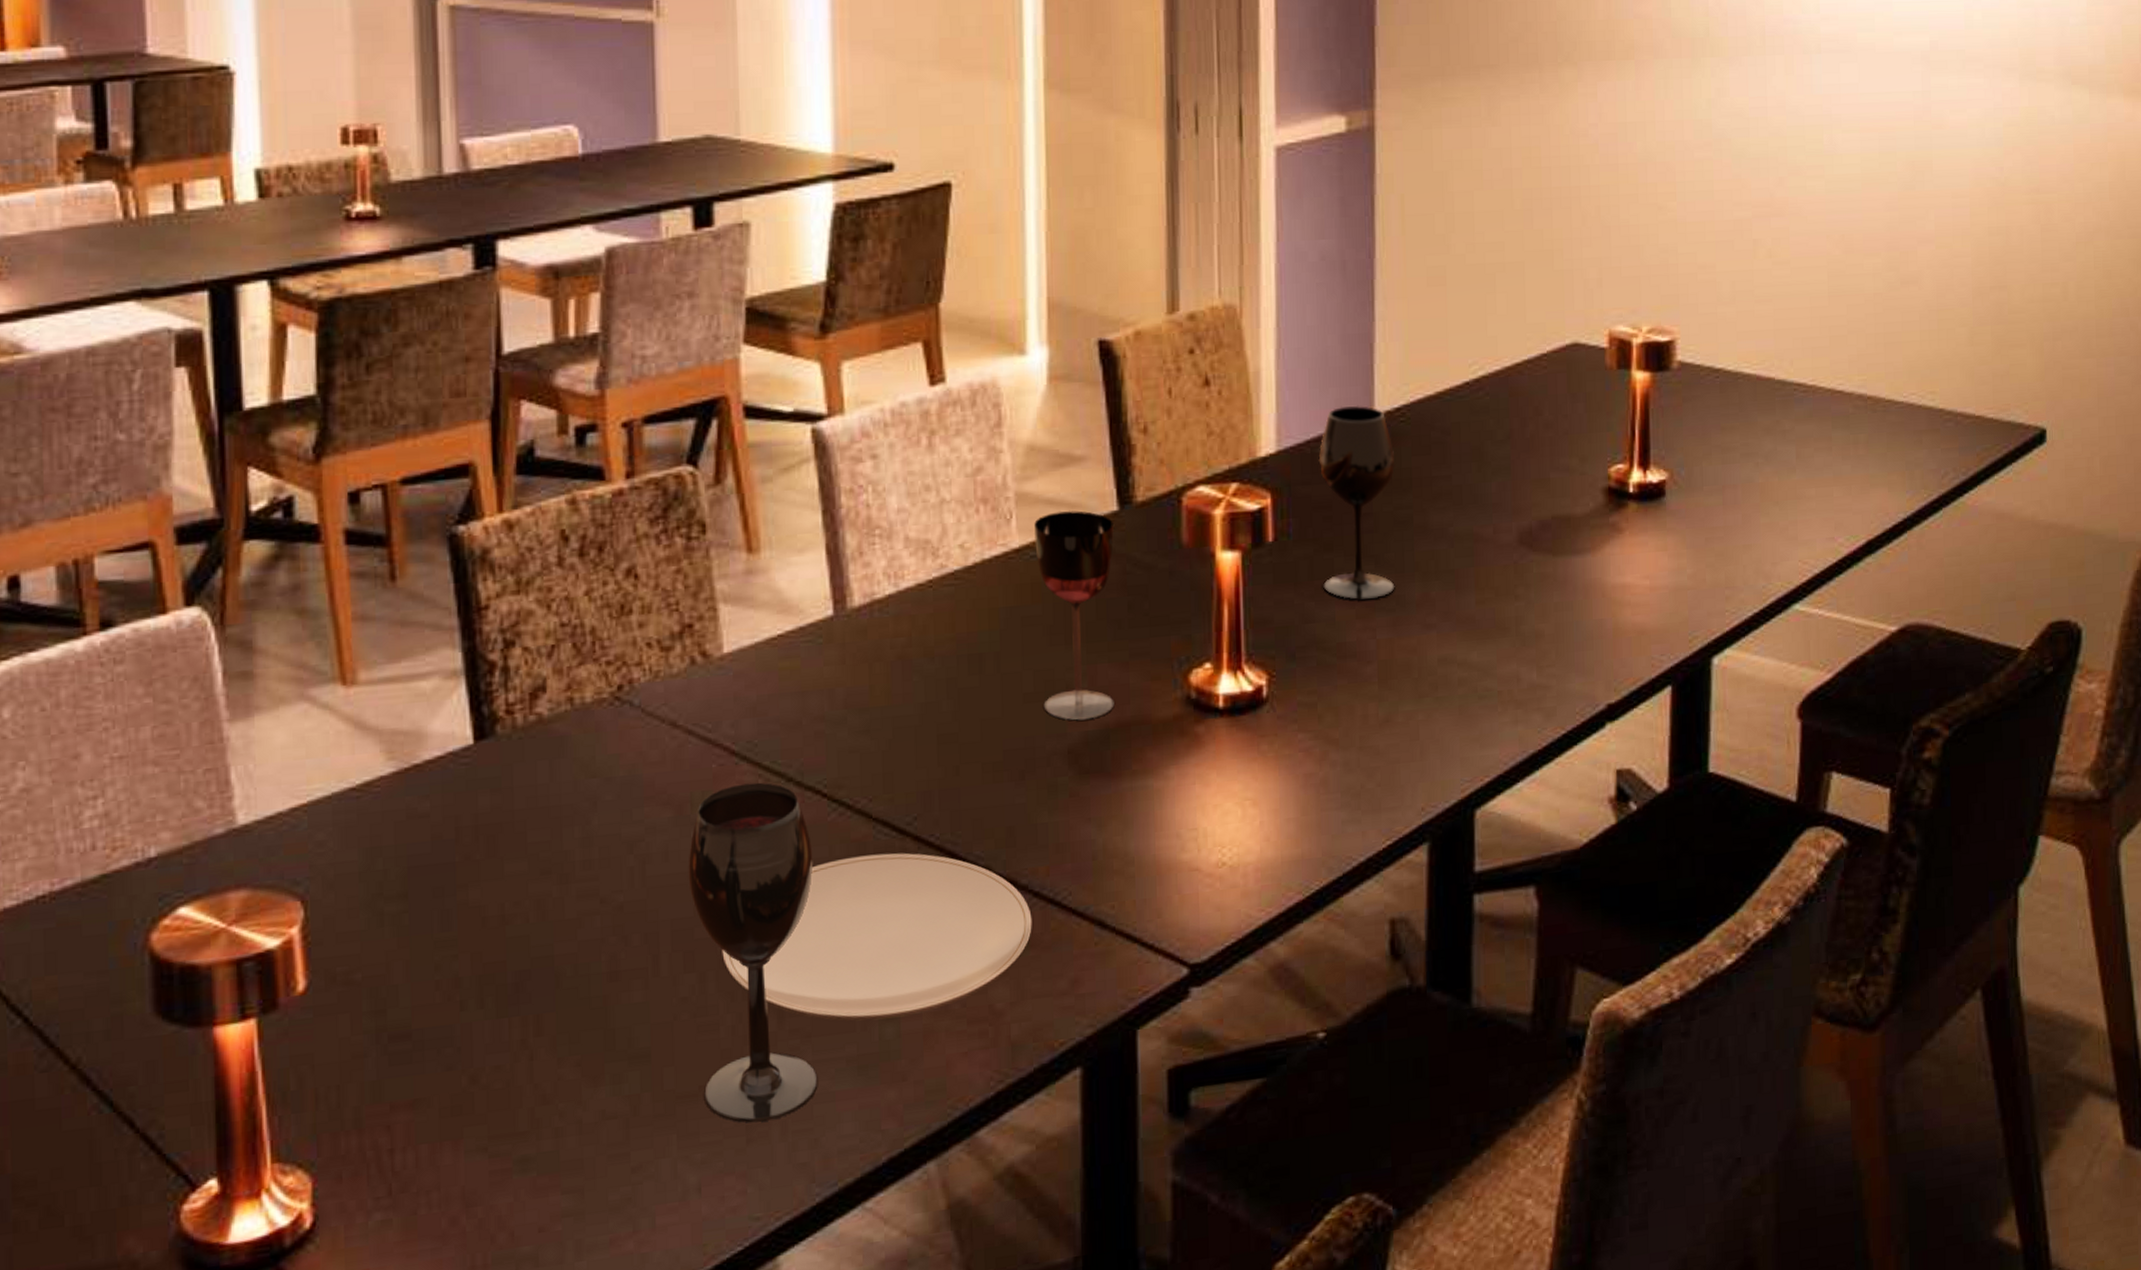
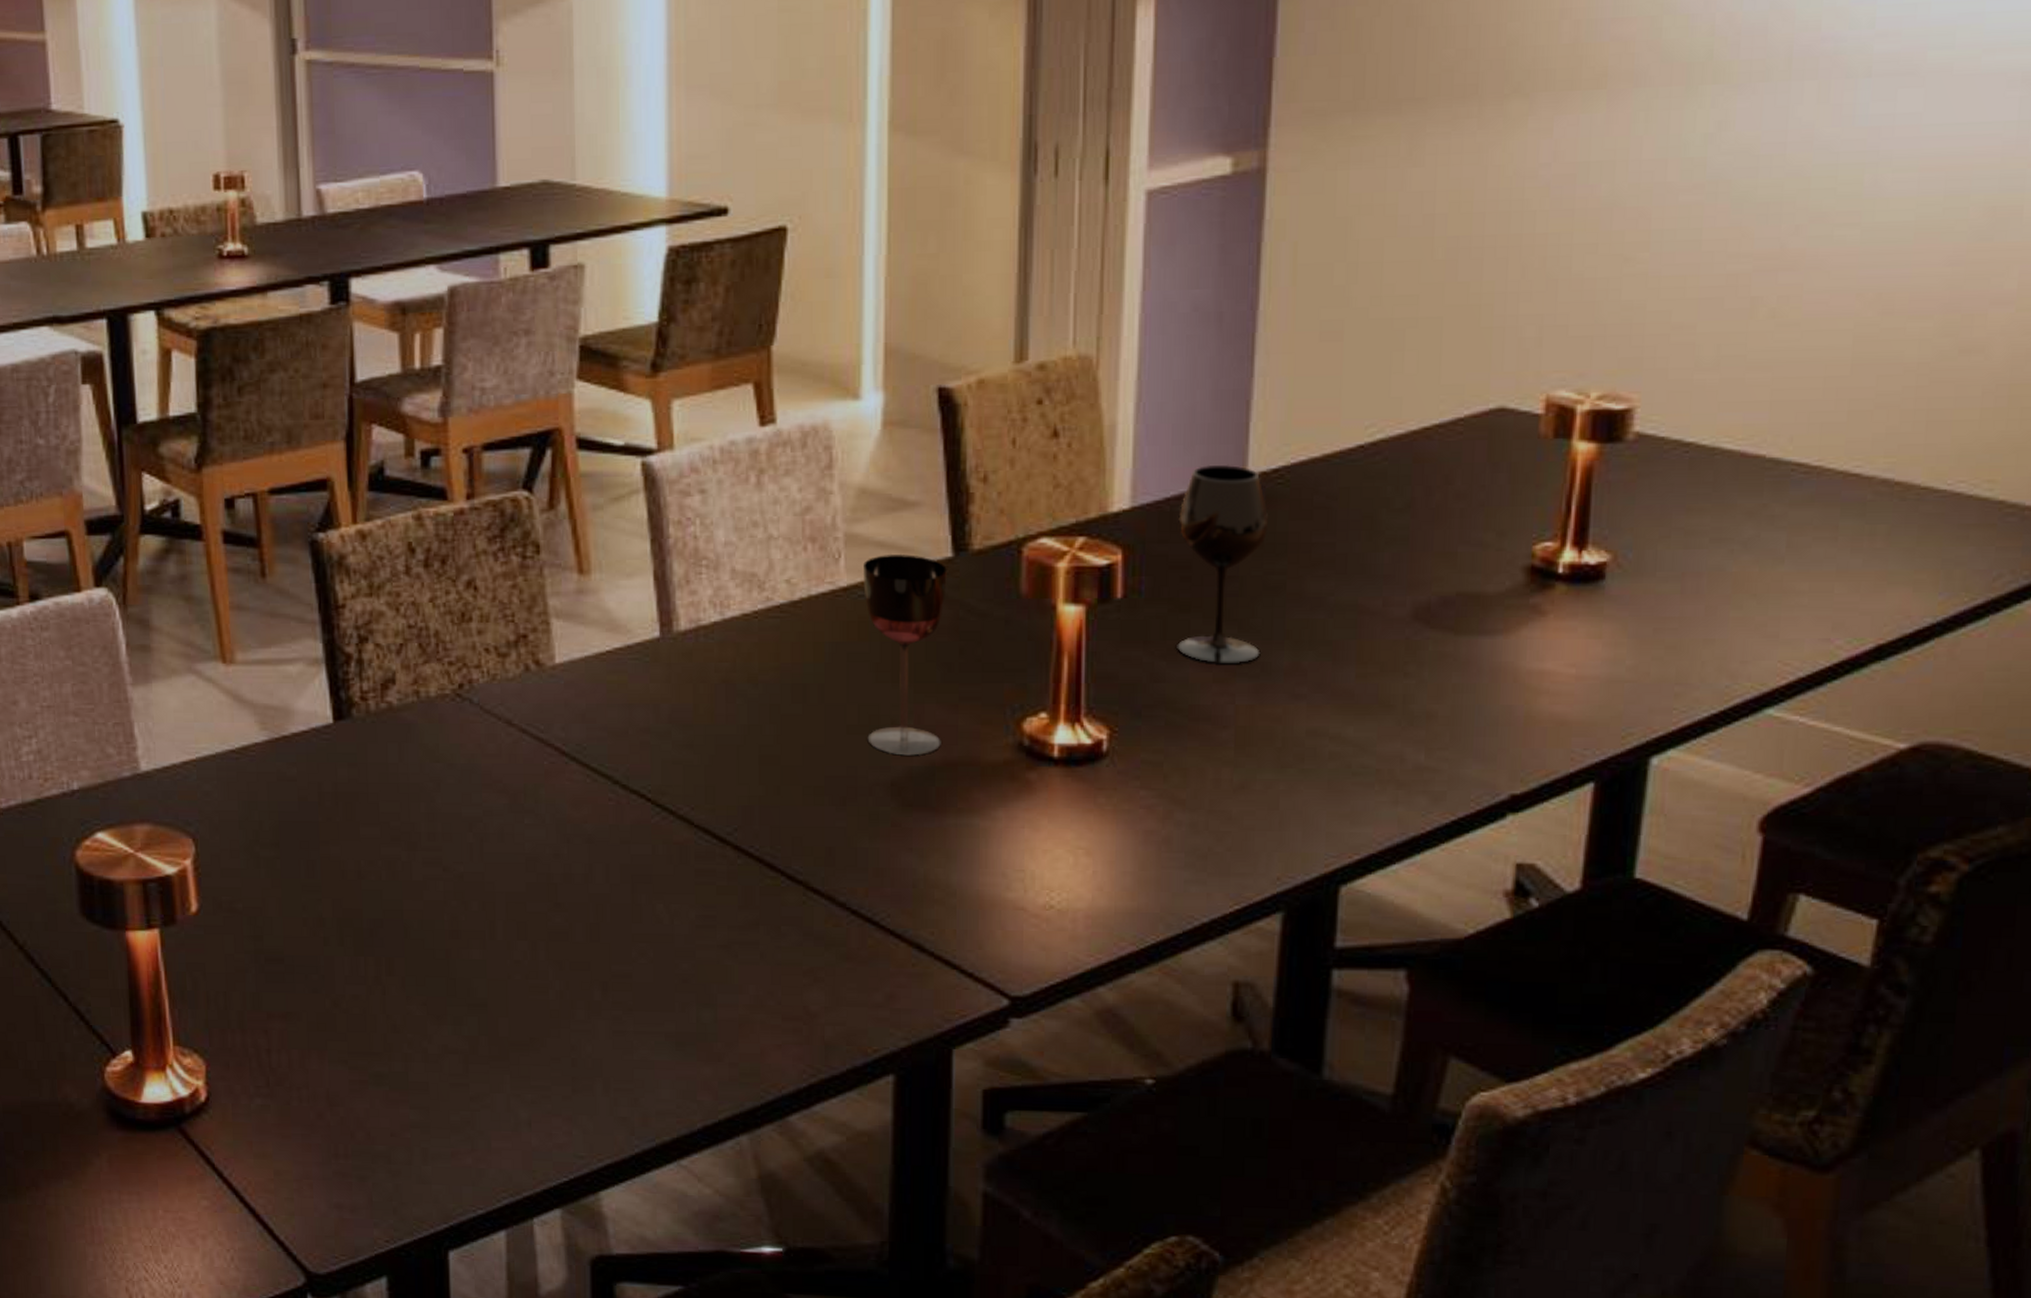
wine glass: present [688,782,818,1123] -> none [521,781,639,1076]
plate: present [722,853,1032,1021] -> none [552,857,849,1005]

